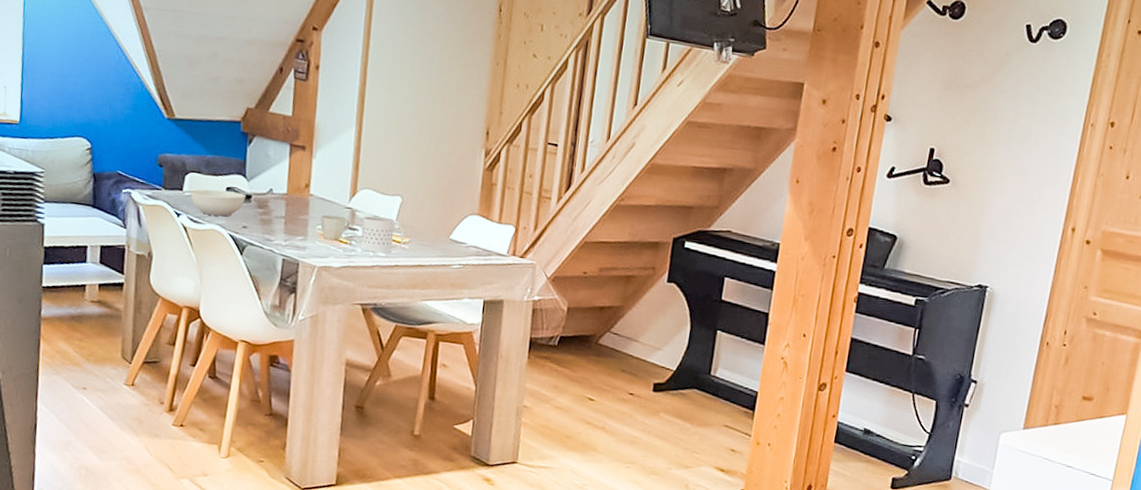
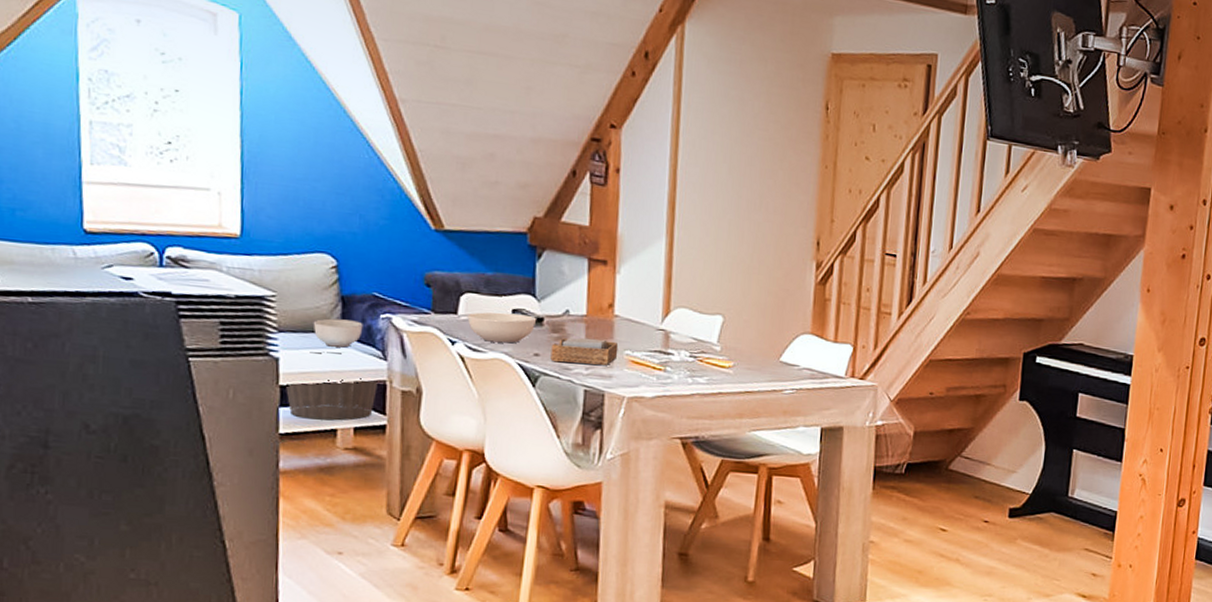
basket: none [48,219,119,278] -> present [285,351,378,421]
bowl: none [71,191,109,217] -> present [313,318,363,348]
napkin holder: none [256,213,312,238] -> present [550,337,619,366]
cup: present [320,215,350,242] -> none [628,338,664,368]
mug: present [360,216,405,254] -> none [677,338,728,380]

